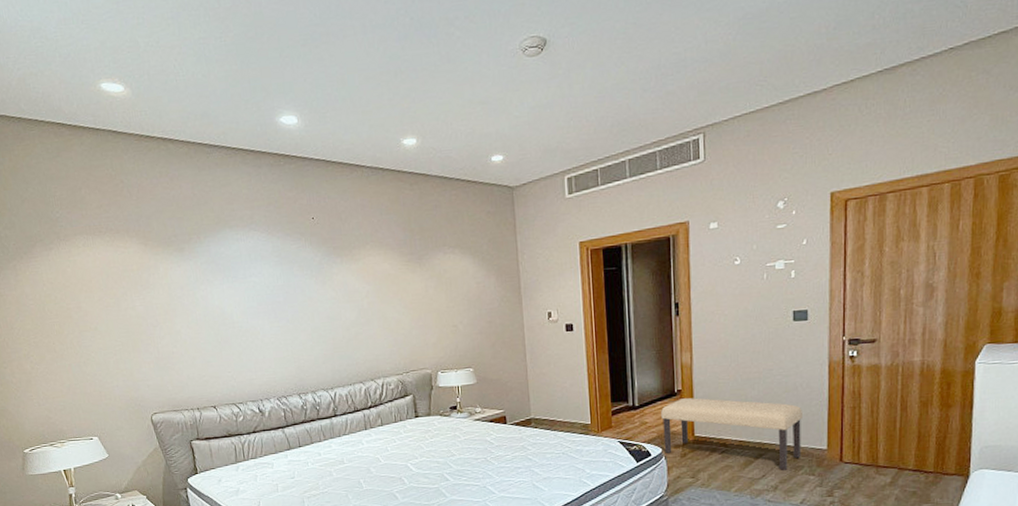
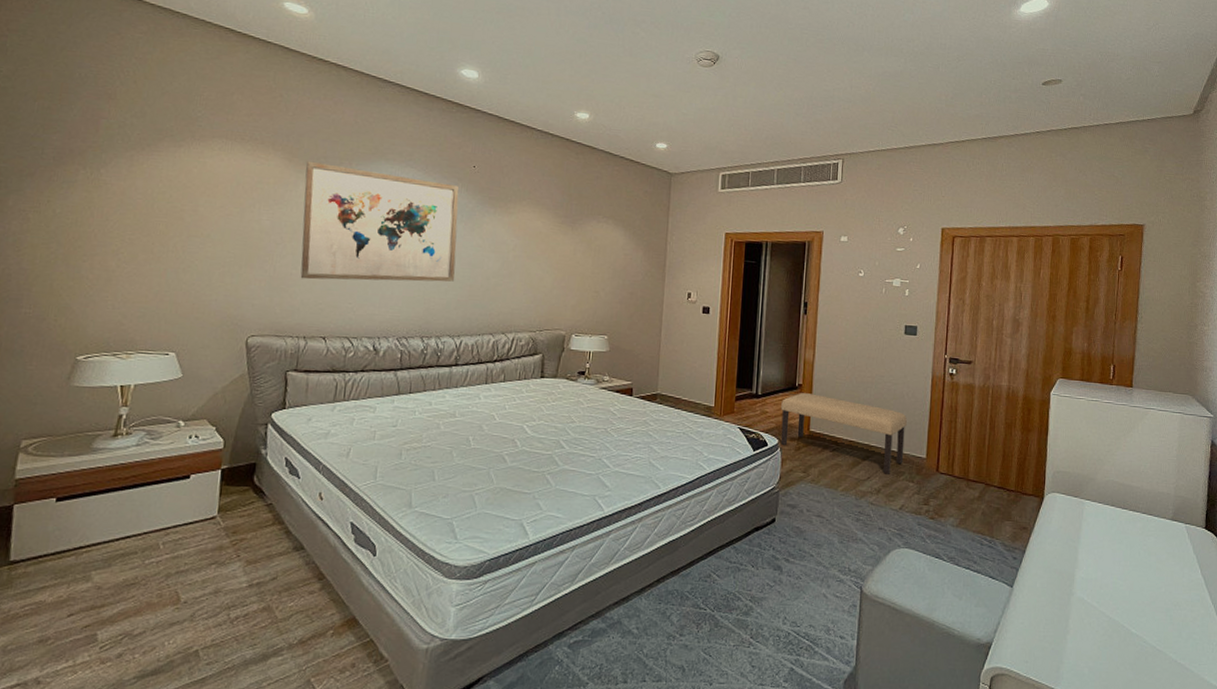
wall art: none [159,240,318,356] -> present [300,161,459,282]

